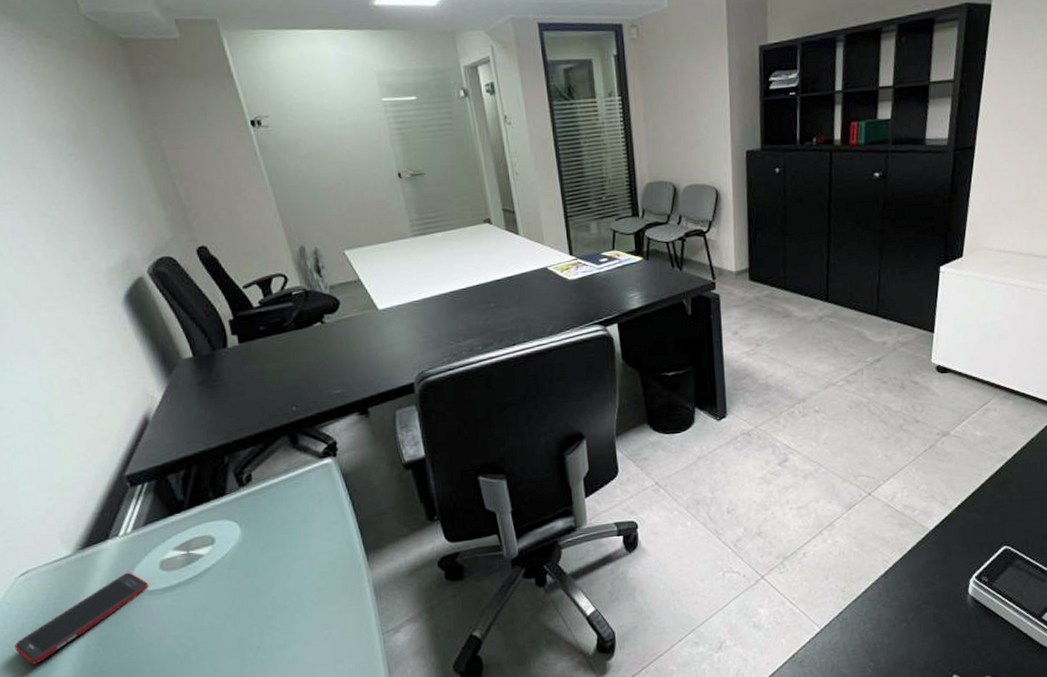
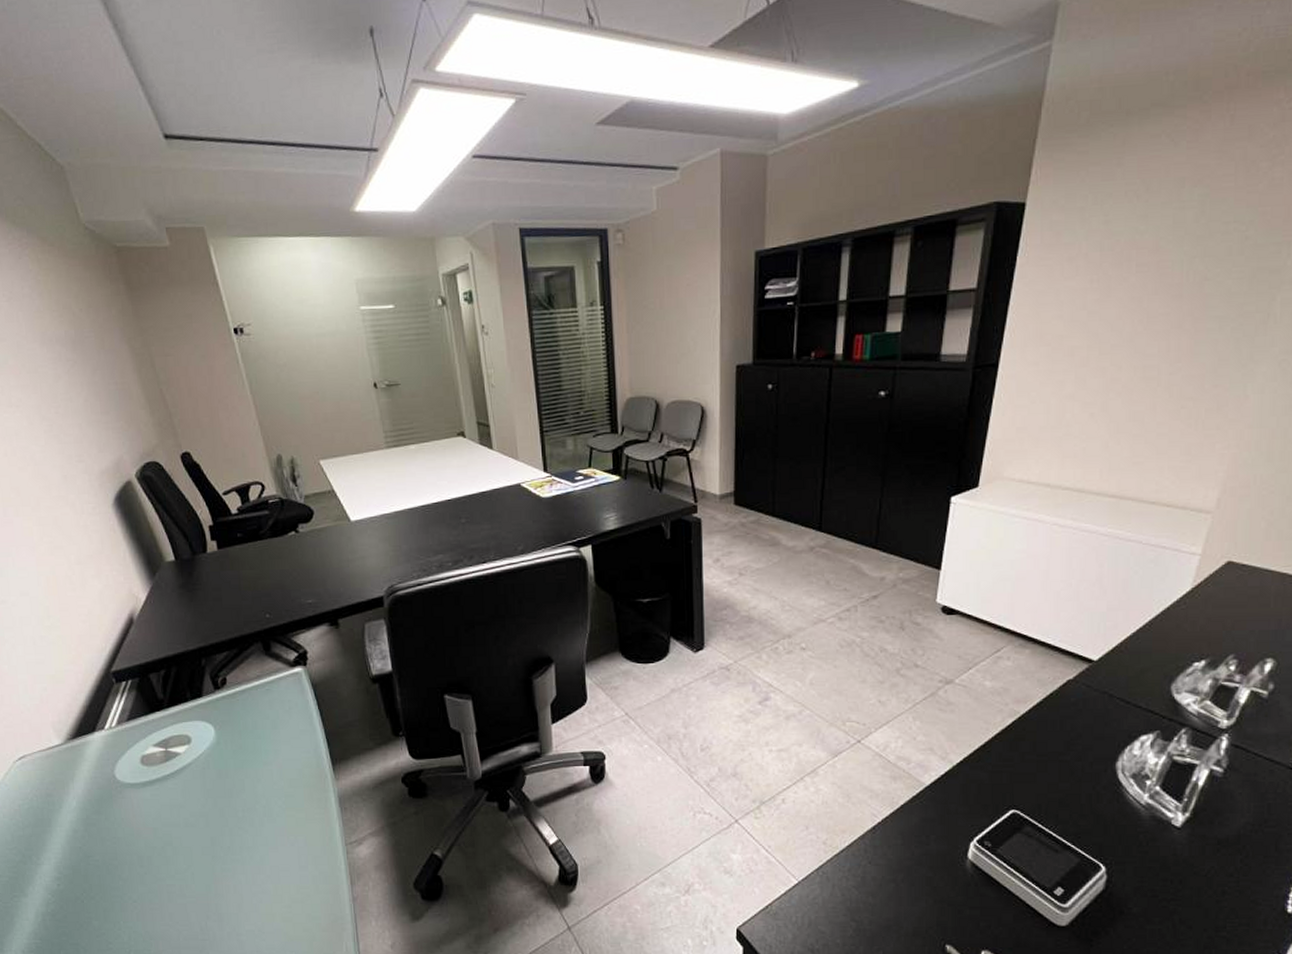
cell phone: present [14,572,150,665] -> none [11,764,131,844]

